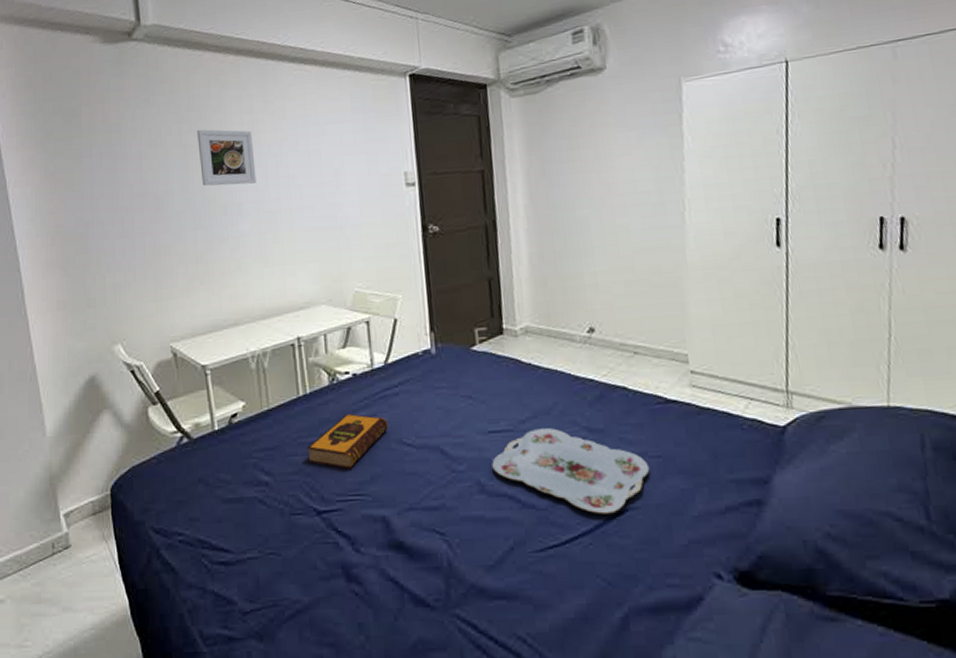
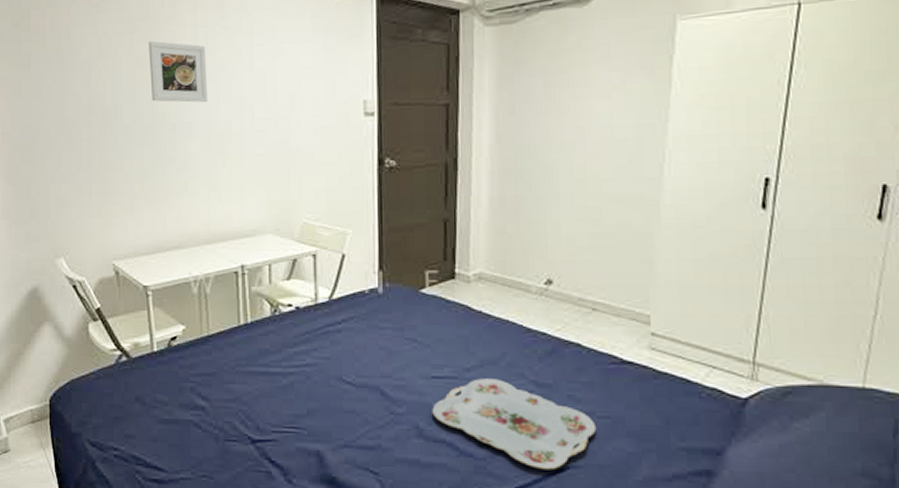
hardback book: present [306,413,388,469] -> none [244,346,329,402]

